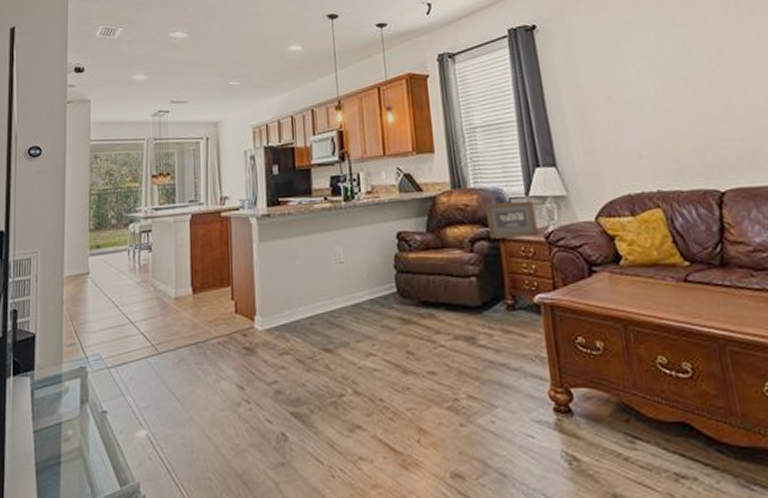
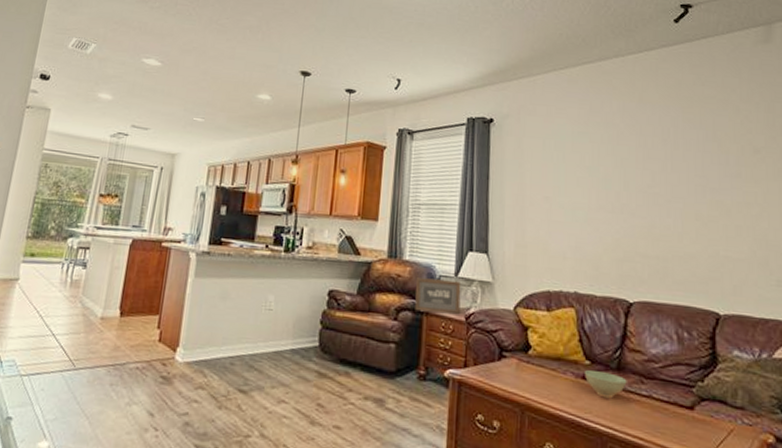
bowl: none [684,270,735,299] -> present [583,370,627,399]

